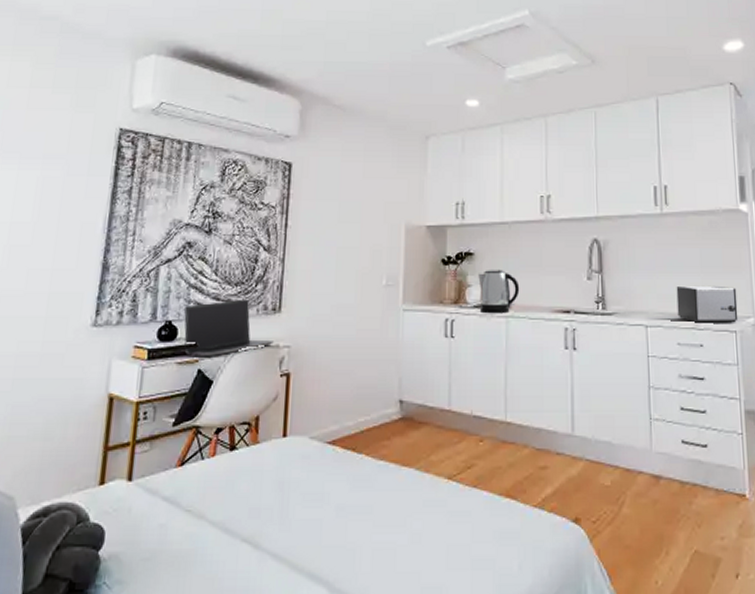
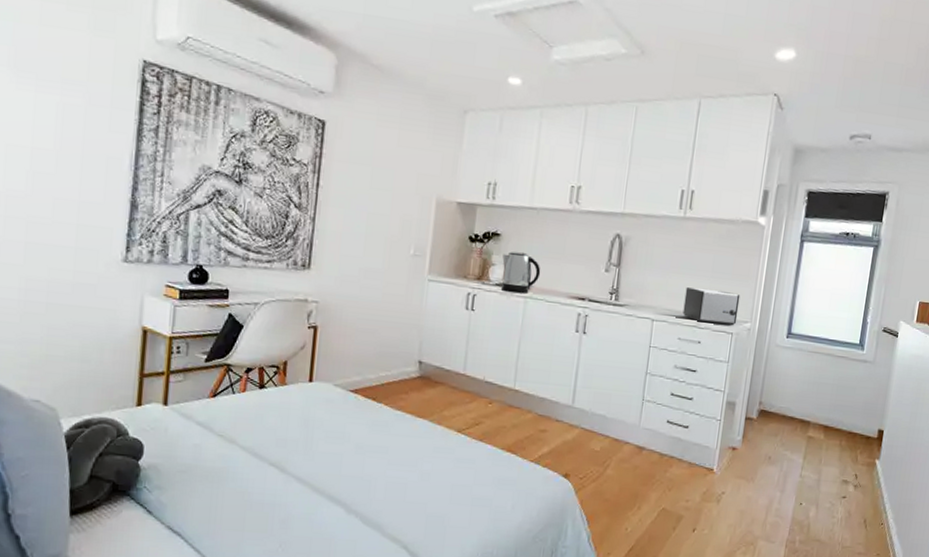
laptop computer: present [184,299,275,357] -> none [215,252,304,304]

